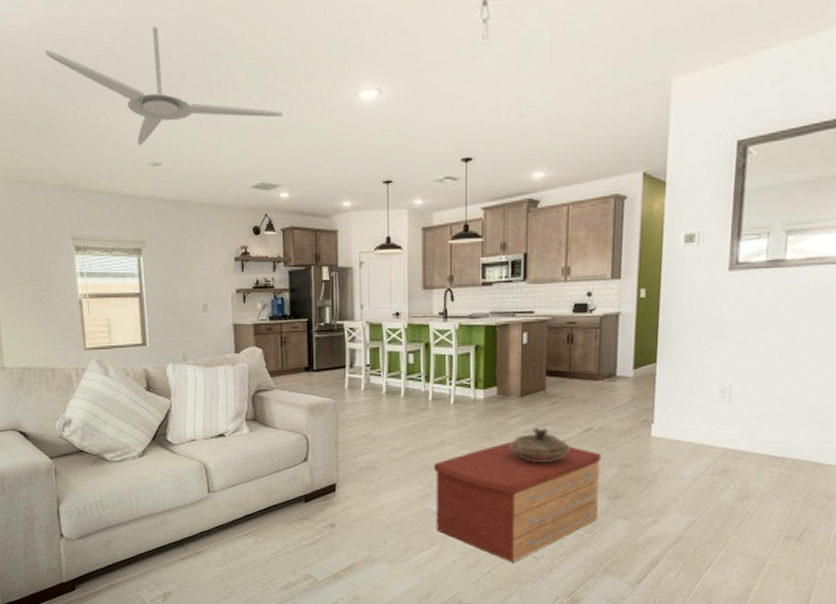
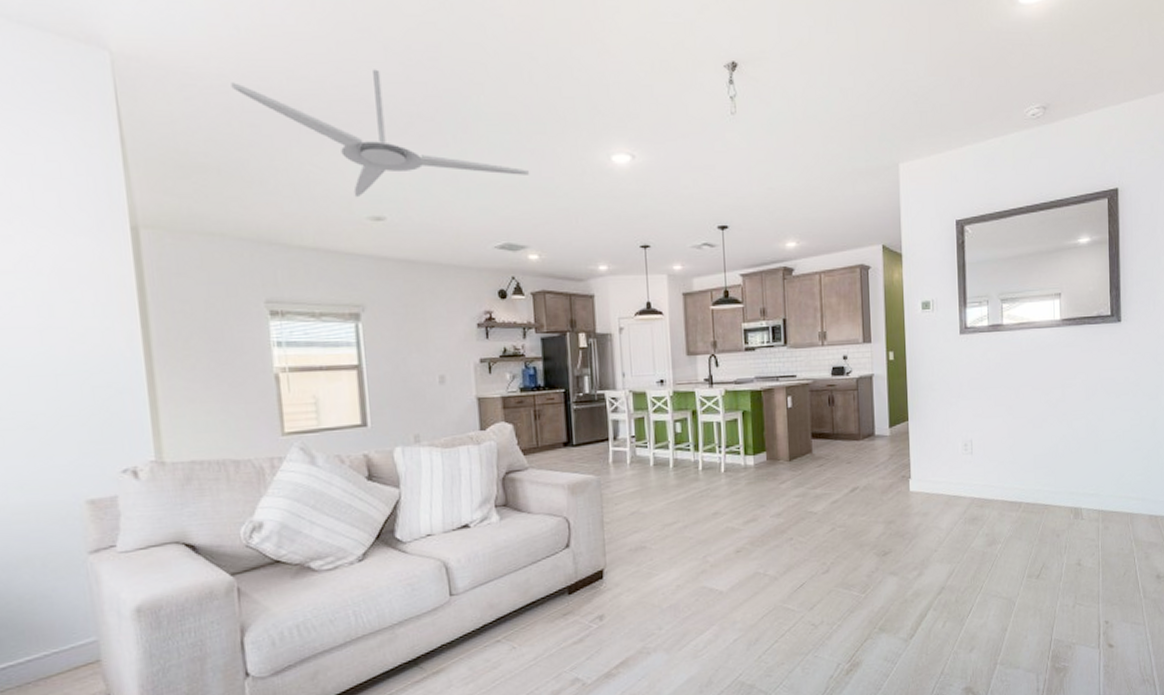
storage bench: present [434,441,601,562] -> none [708,506,869,634]
decorative bowl: present [509,427,572,463] -> none [782,490,841,527]

